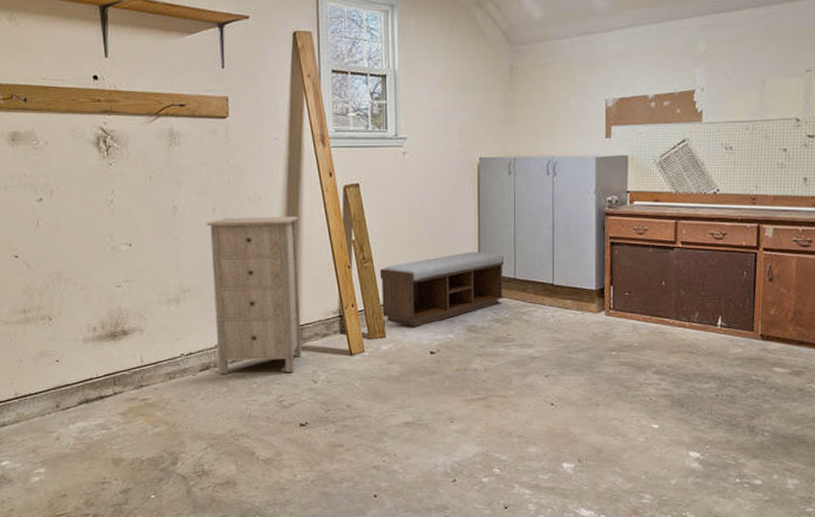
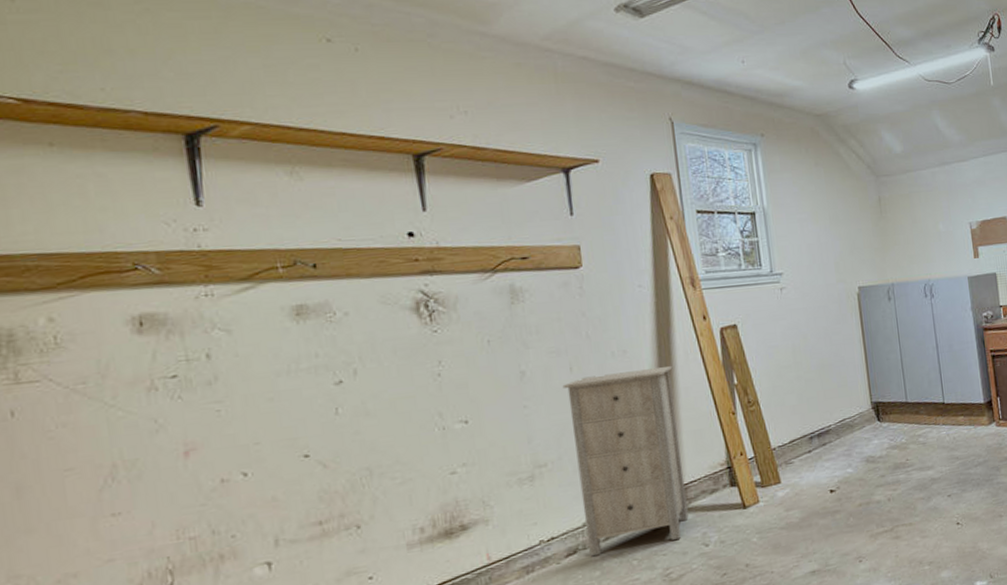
bench: present [380,251,505,328] -> none [768,379,899,468]

